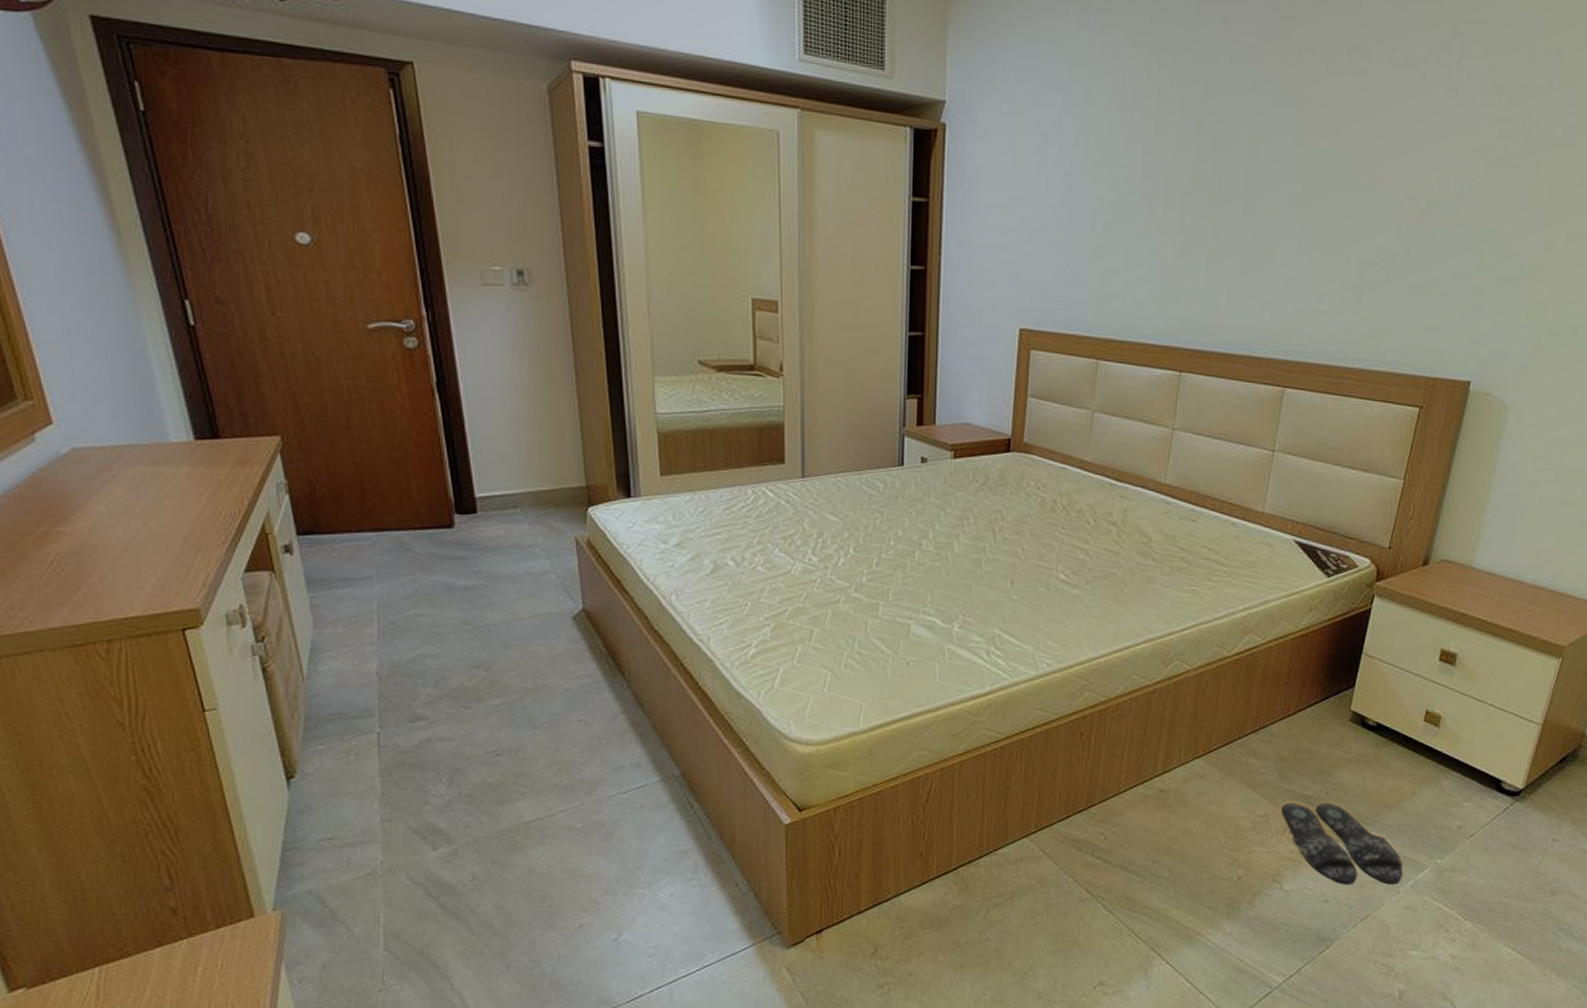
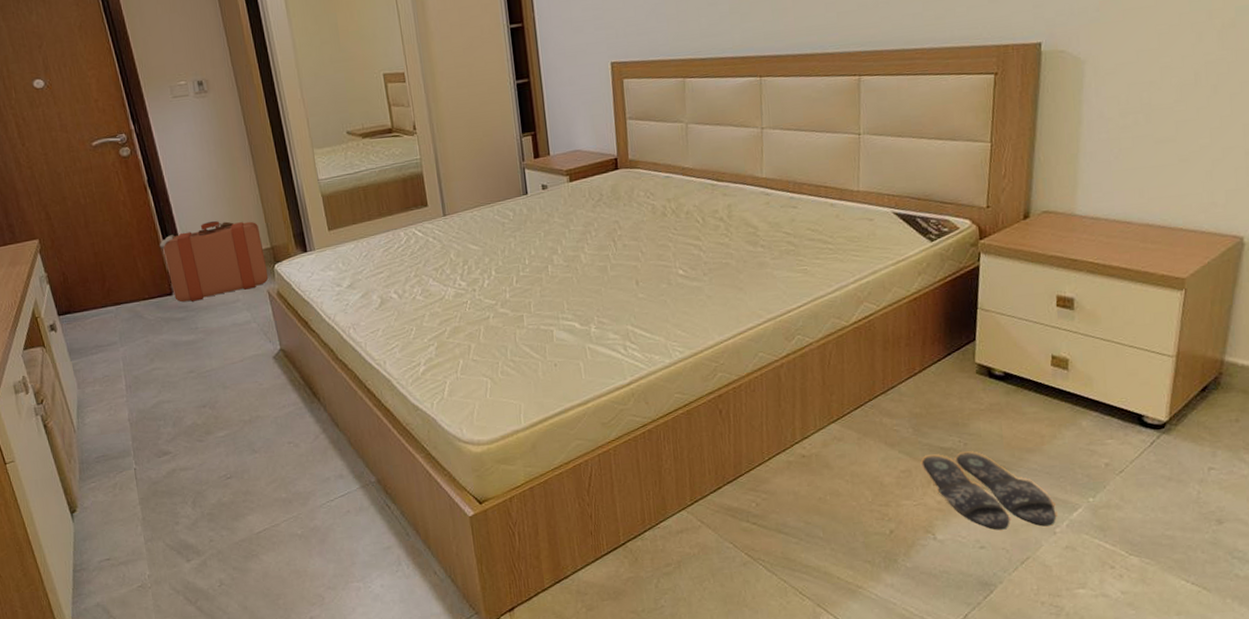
suitcase: none [442,445,579,539] -> present [159,221,269,303]

